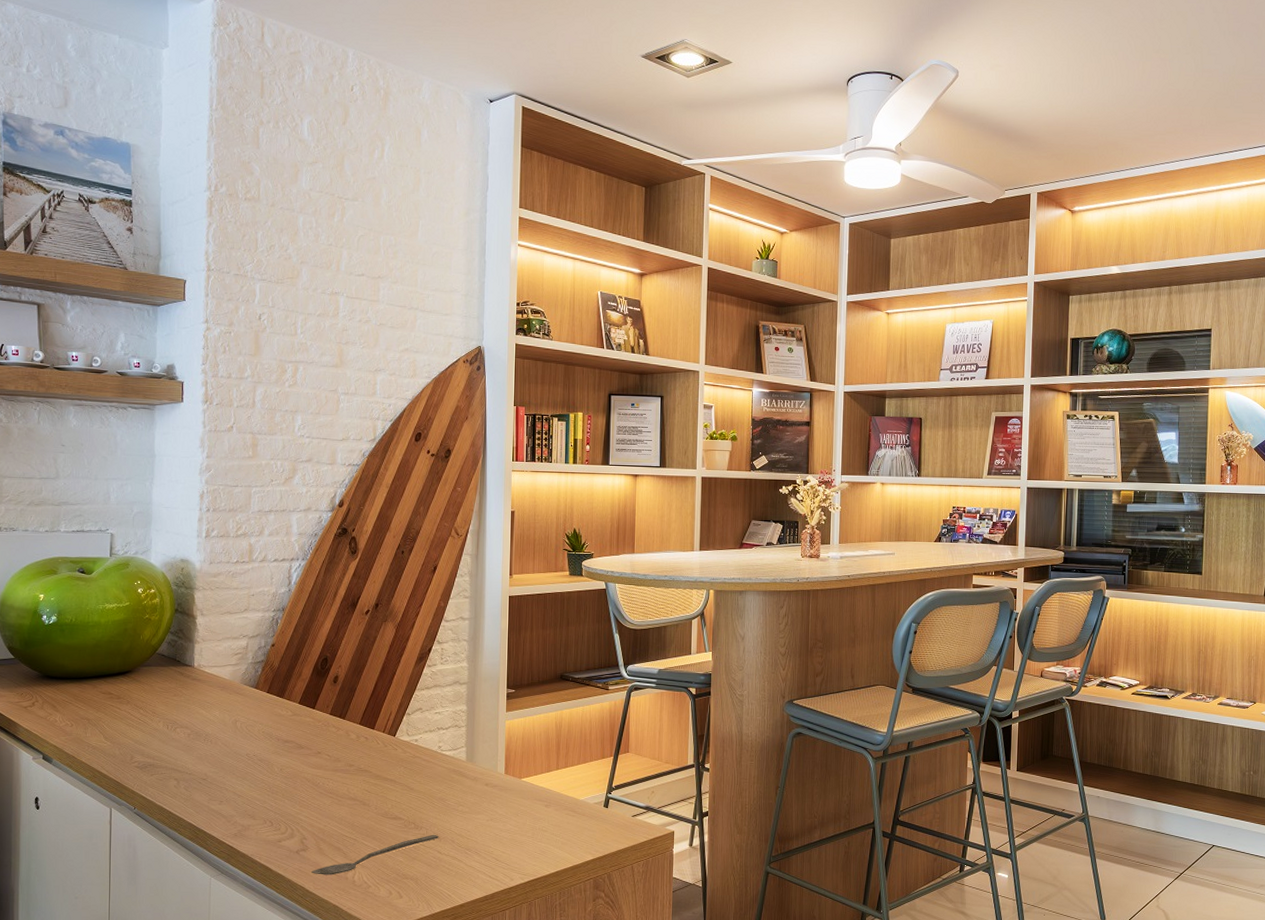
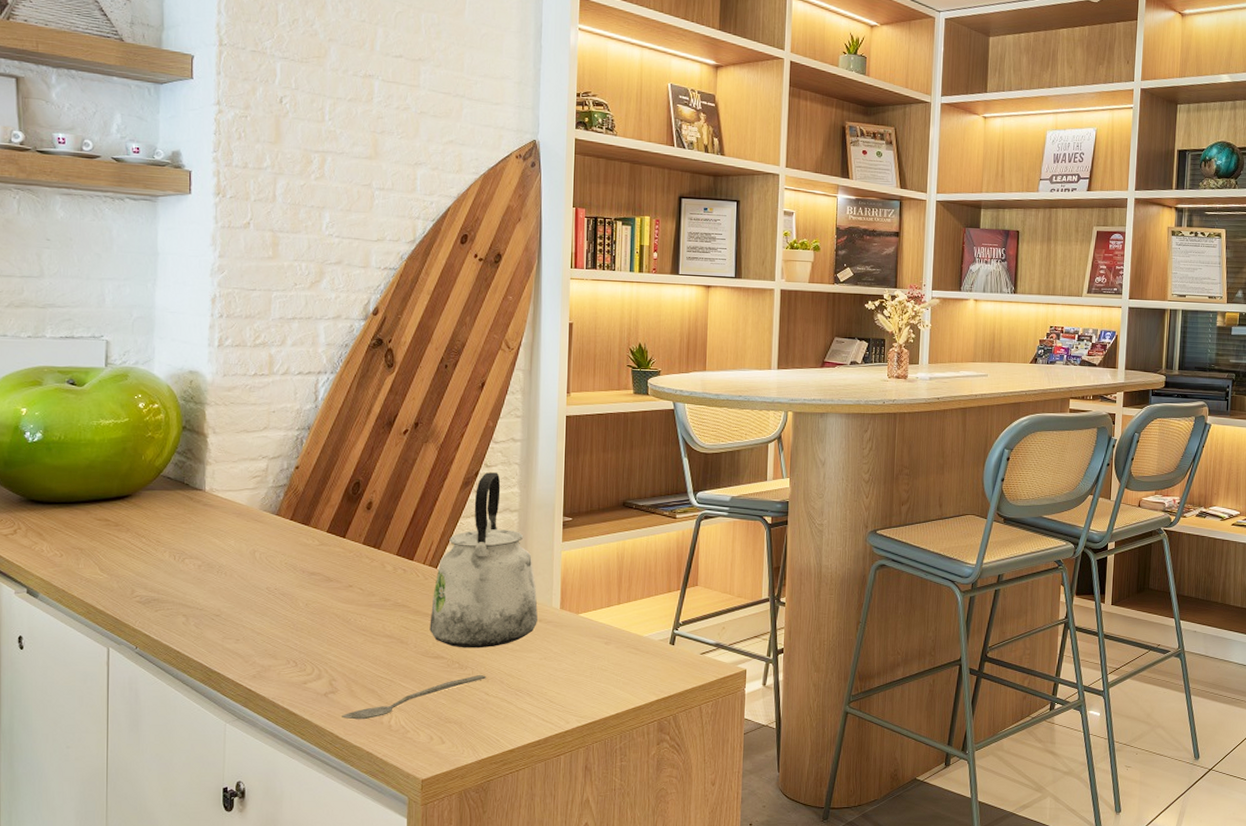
kettle: none [388,648,485,810] -> present [429,472,539,648]

